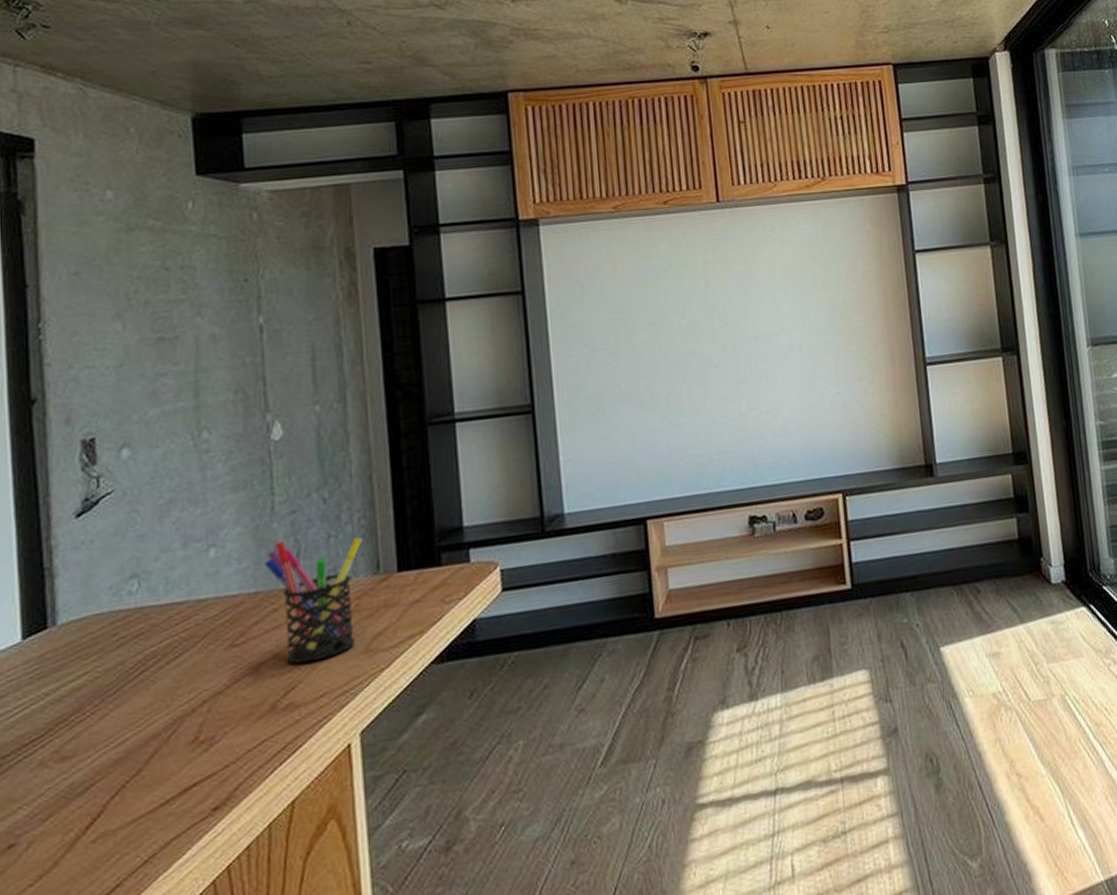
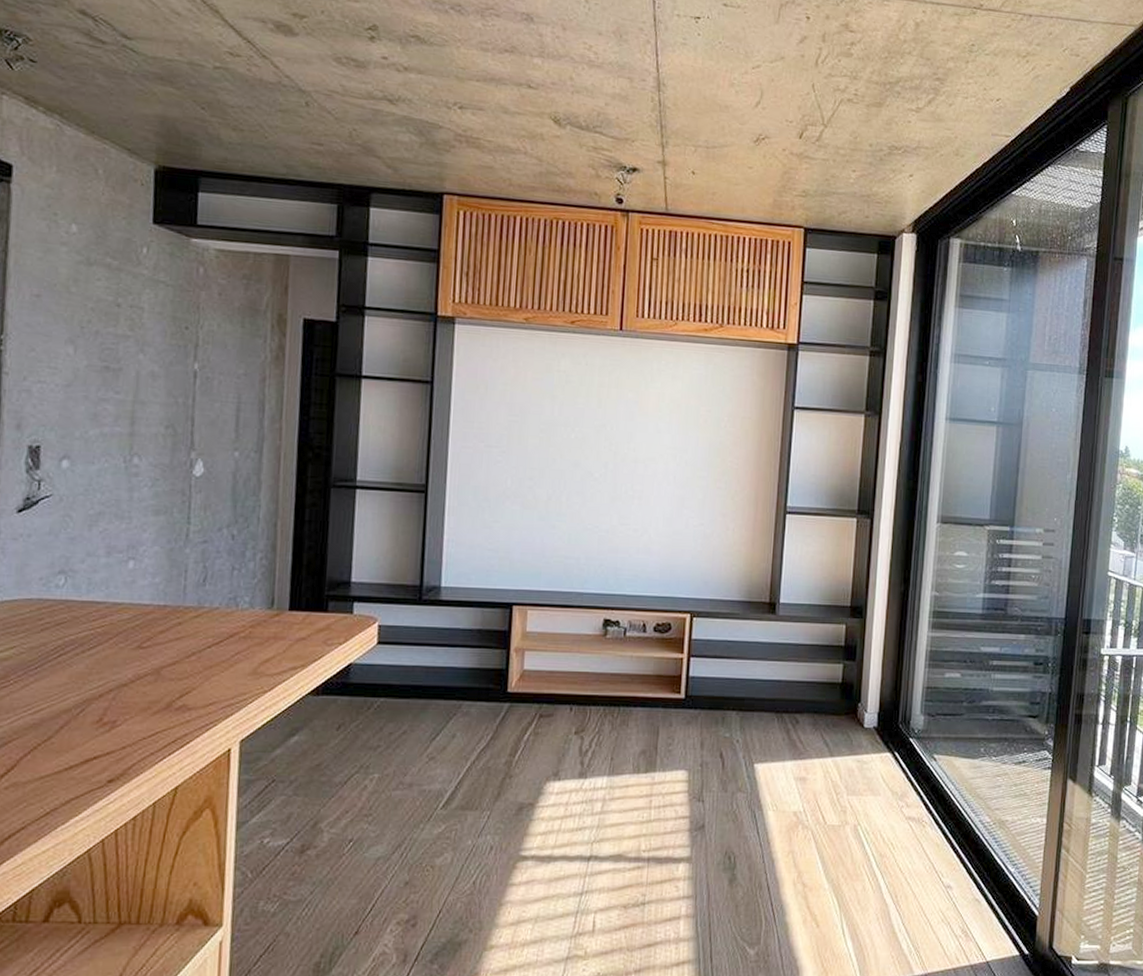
pen holder: present [264,537,363,664] -> none [174,565,263,674]

